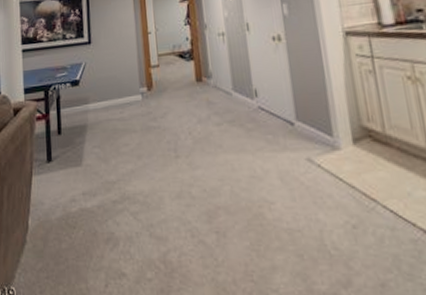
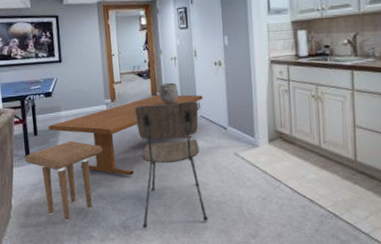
side table: none [46,141,138,252] -> present [24,140,103,222]
table: none [74,79,260,189] -> present [48,94,203,176]
dining chair: none [175,88,277,265] -> present [134,101,208,228]
ceramic pot: none [205,64,229,93] -> present [159,82,179,104]

